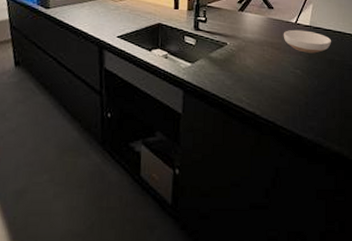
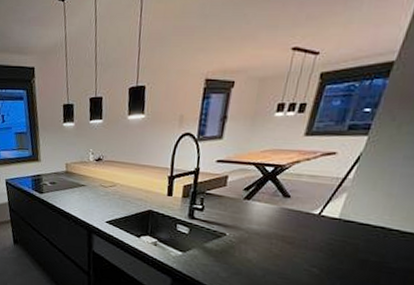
bowl: present [283,29,332,54] -> none [299,222,369,251]

